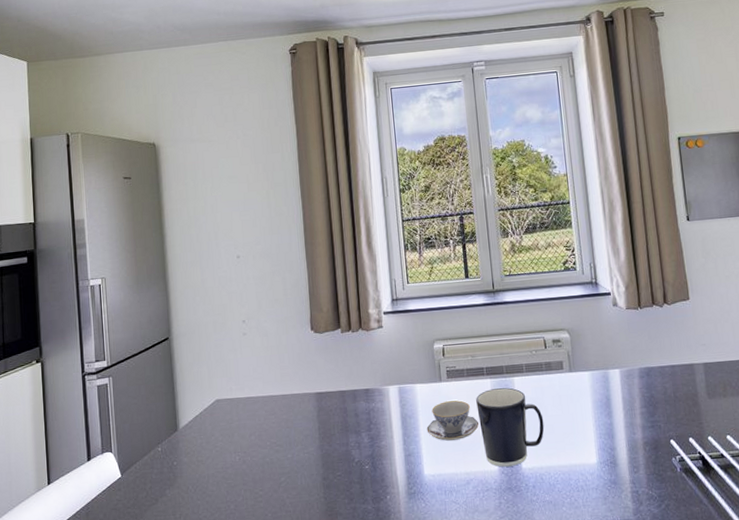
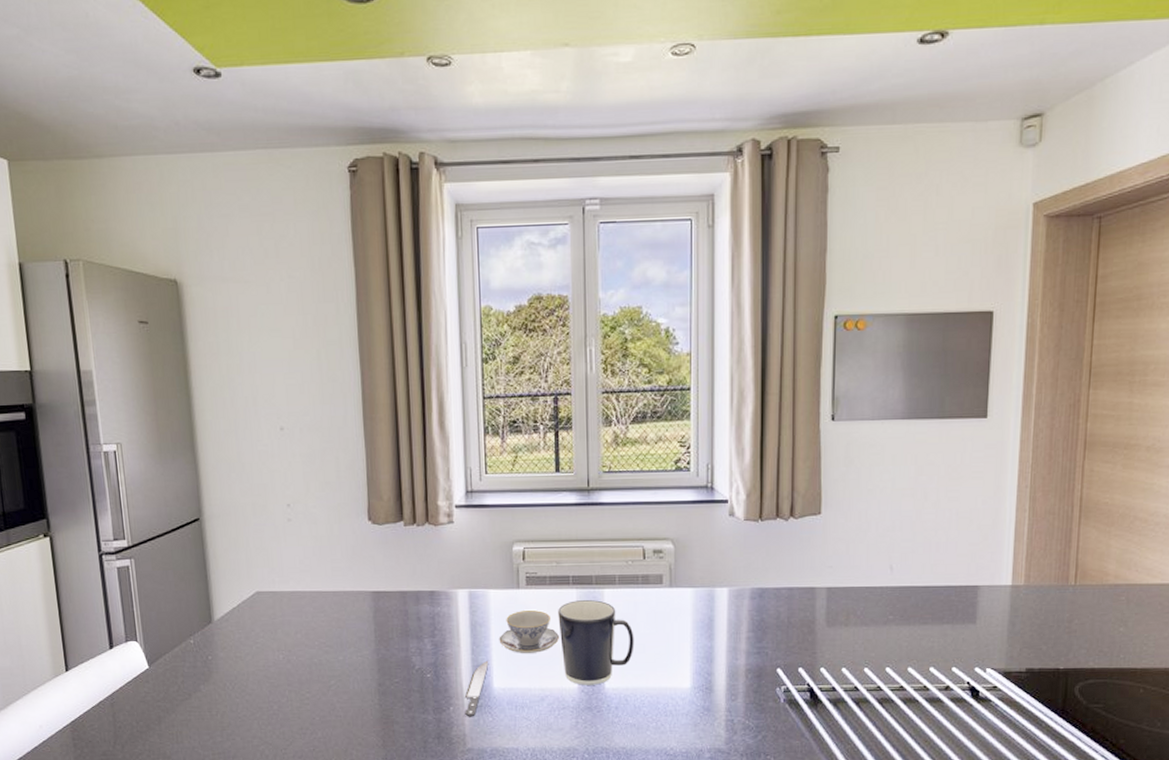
kitchen knife: none [400,449,419,505] -> present [465,660,489,717]

